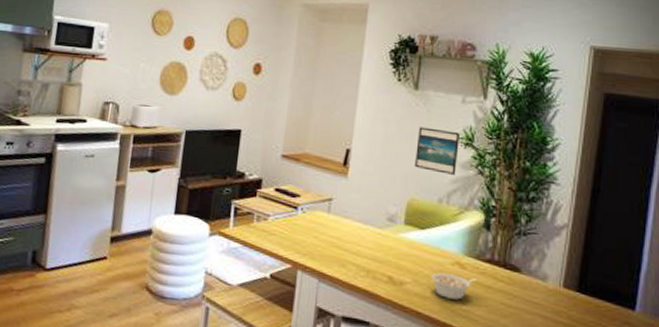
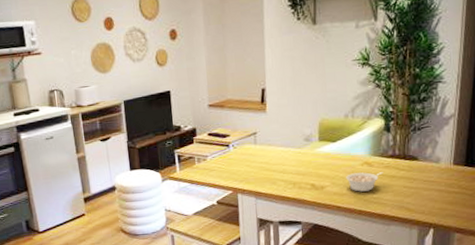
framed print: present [415,127,460,175] -> none [320,54,358,93]

